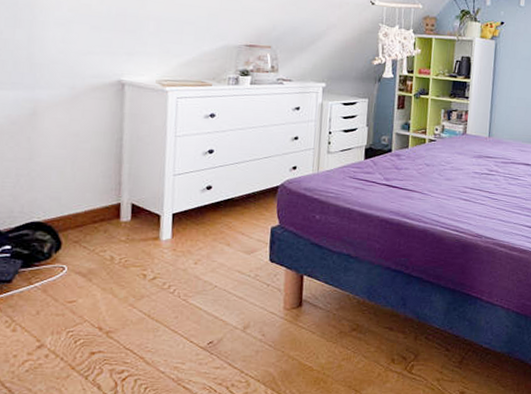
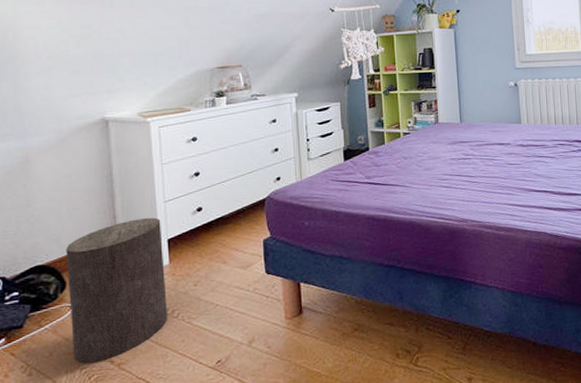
stool: none [61,188,168,327] -> present [66,217,167,364]

